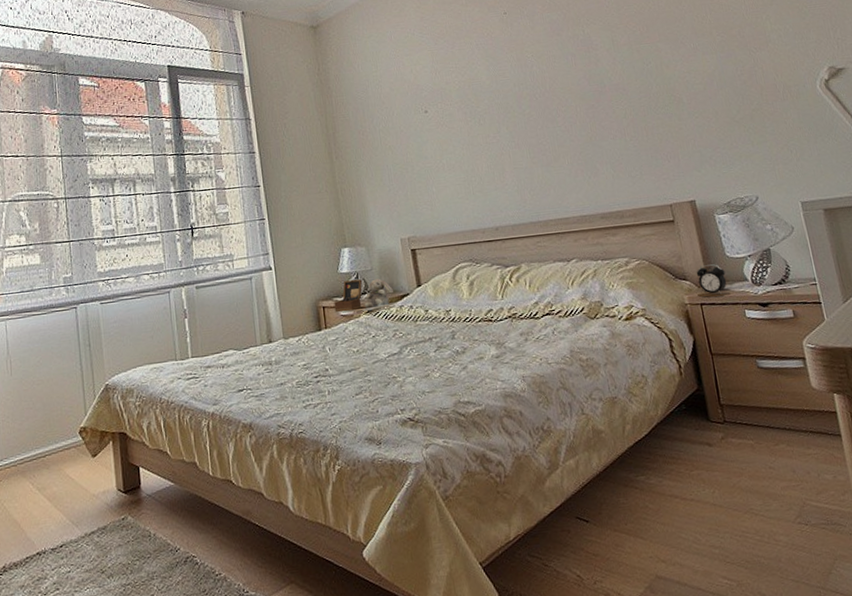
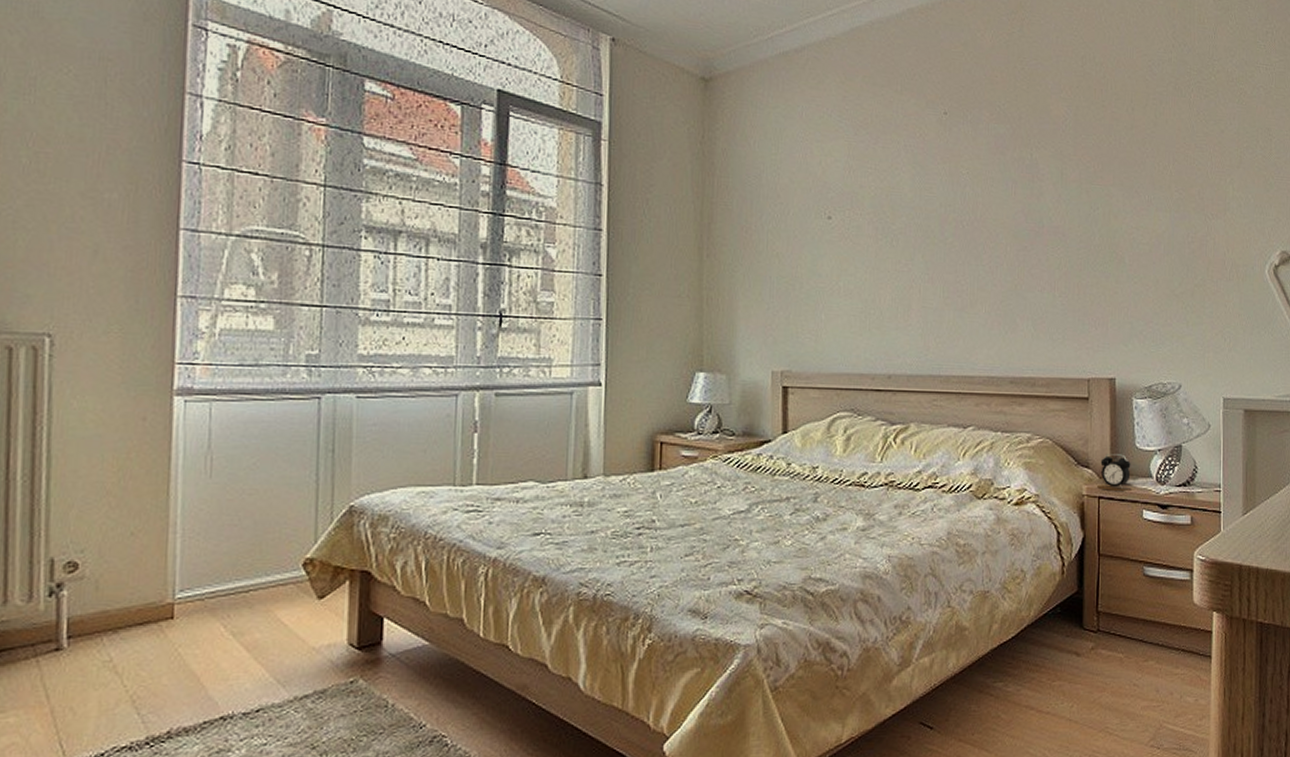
wooden box: present [334,279,363,313] -> none [675,412,716,452]
stuffed animal: present [356,278,397,313] -> none [702,416,755,456]

